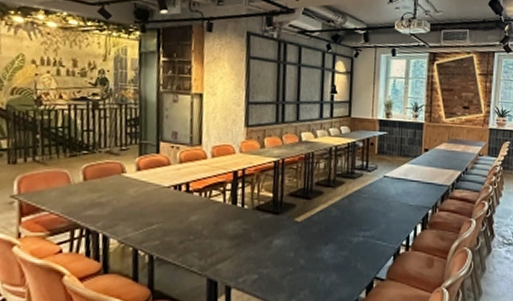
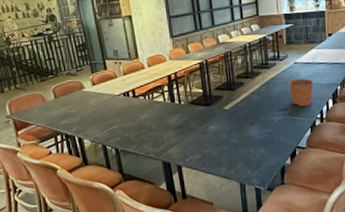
plant pot: none [374,187,403,230] -> present [289,72,314,107]

